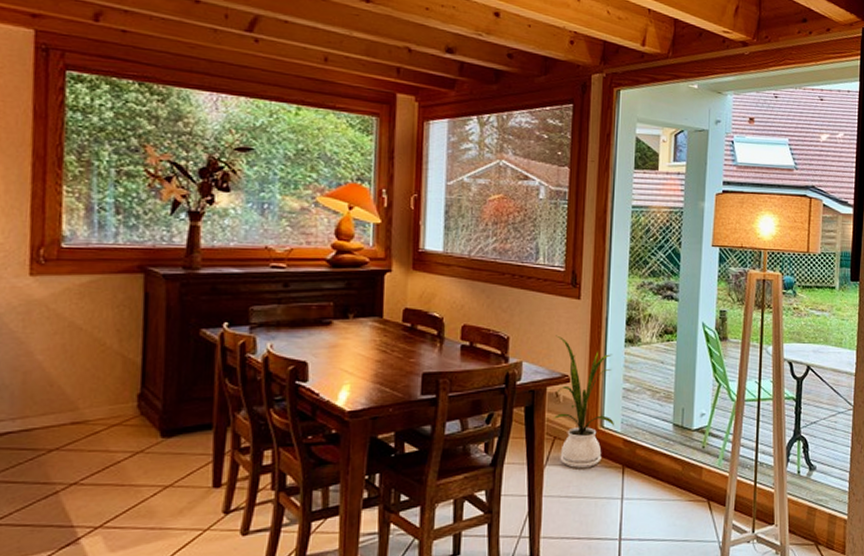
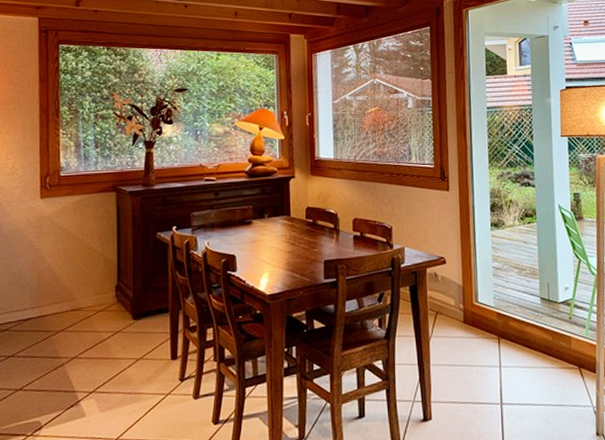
house plant: present [553,335,615,468] -> none [431,223,489,339]

